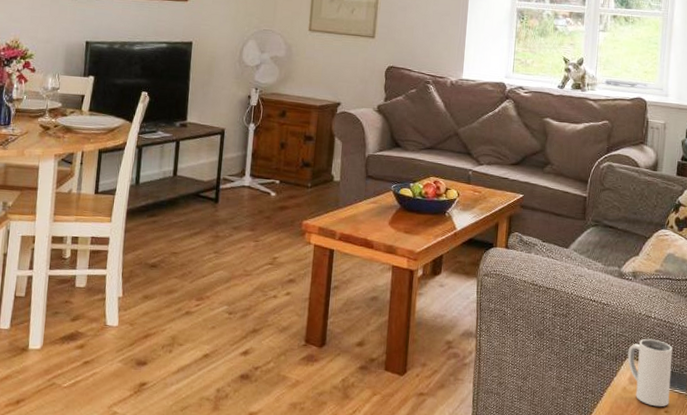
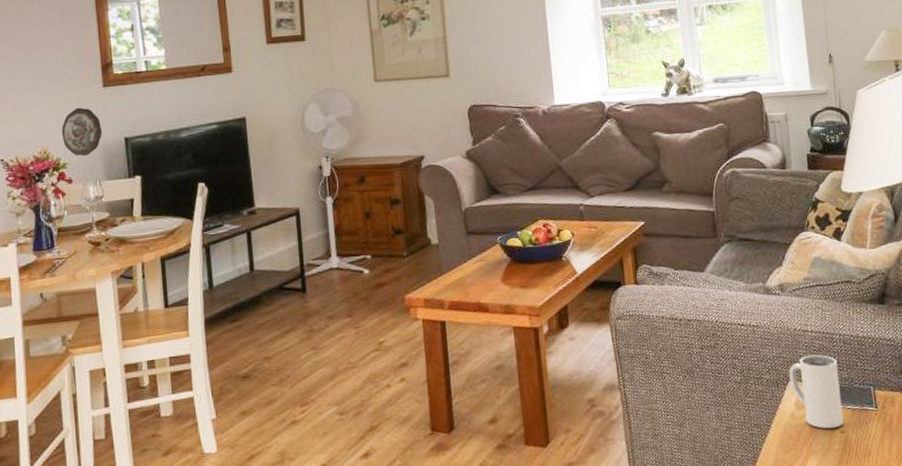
decorative plate: none [33,8,68,51] -> present [61,107,102,156]

